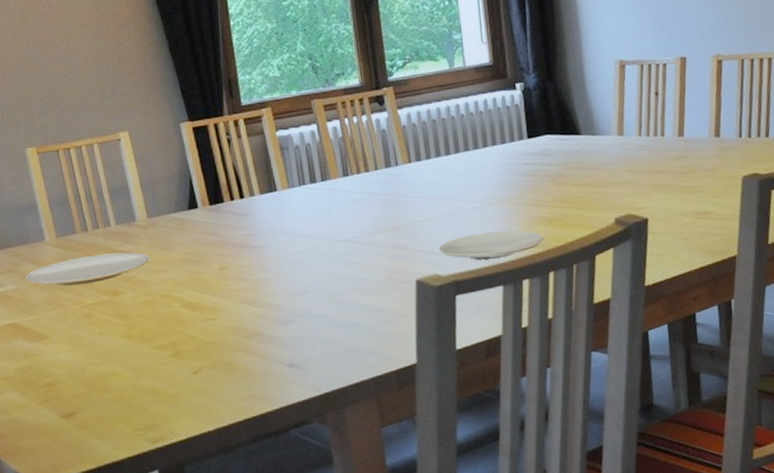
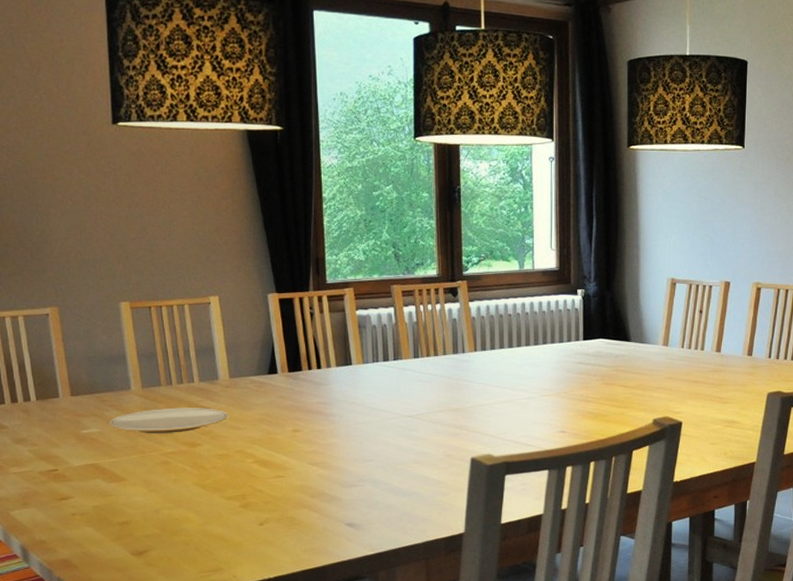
plate: present [439,231,544,260] -> none [494,421,589,445]

